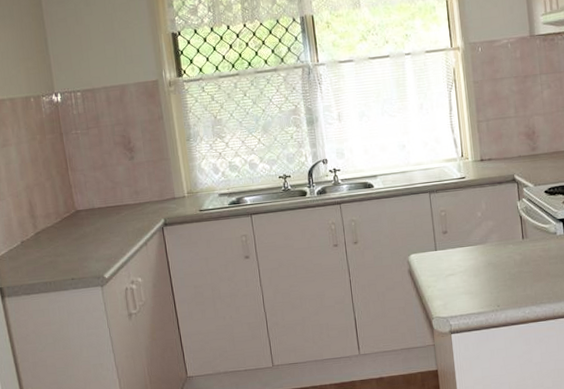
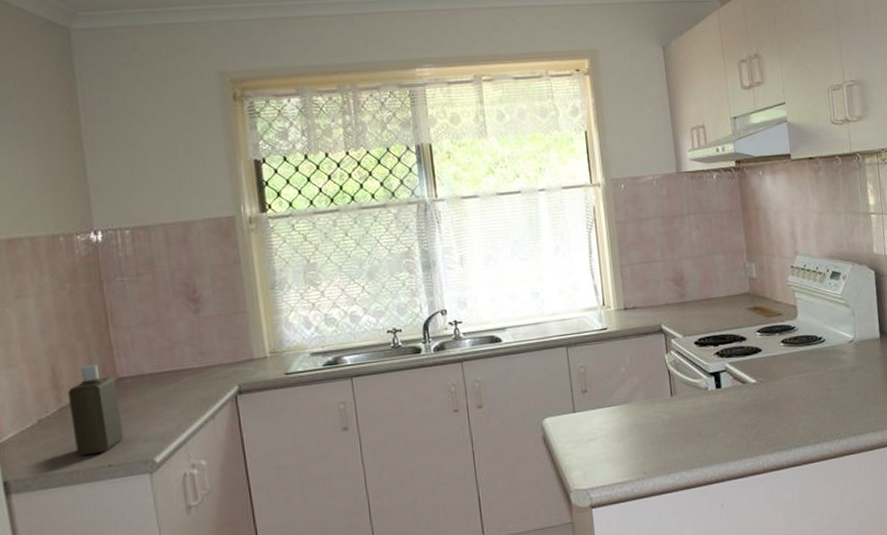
bottle: none [41,200,82,270] -> present [67,365,124,456]

